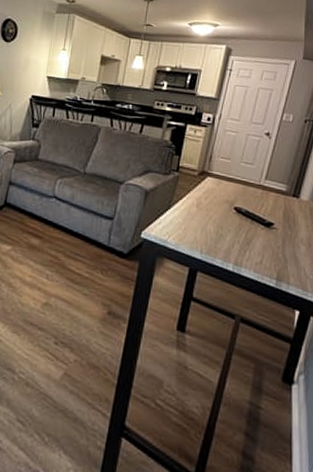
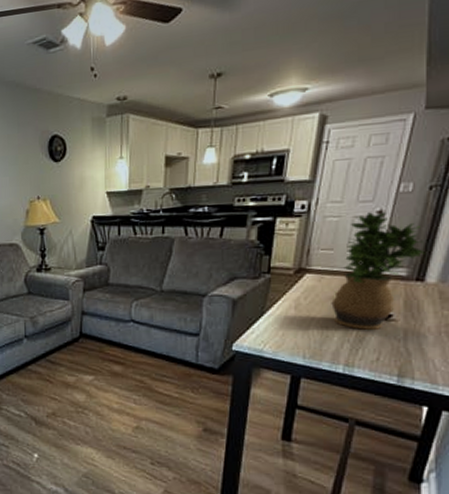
potted plant: none [226,133,301,235] -> present [331,211,426,330]

